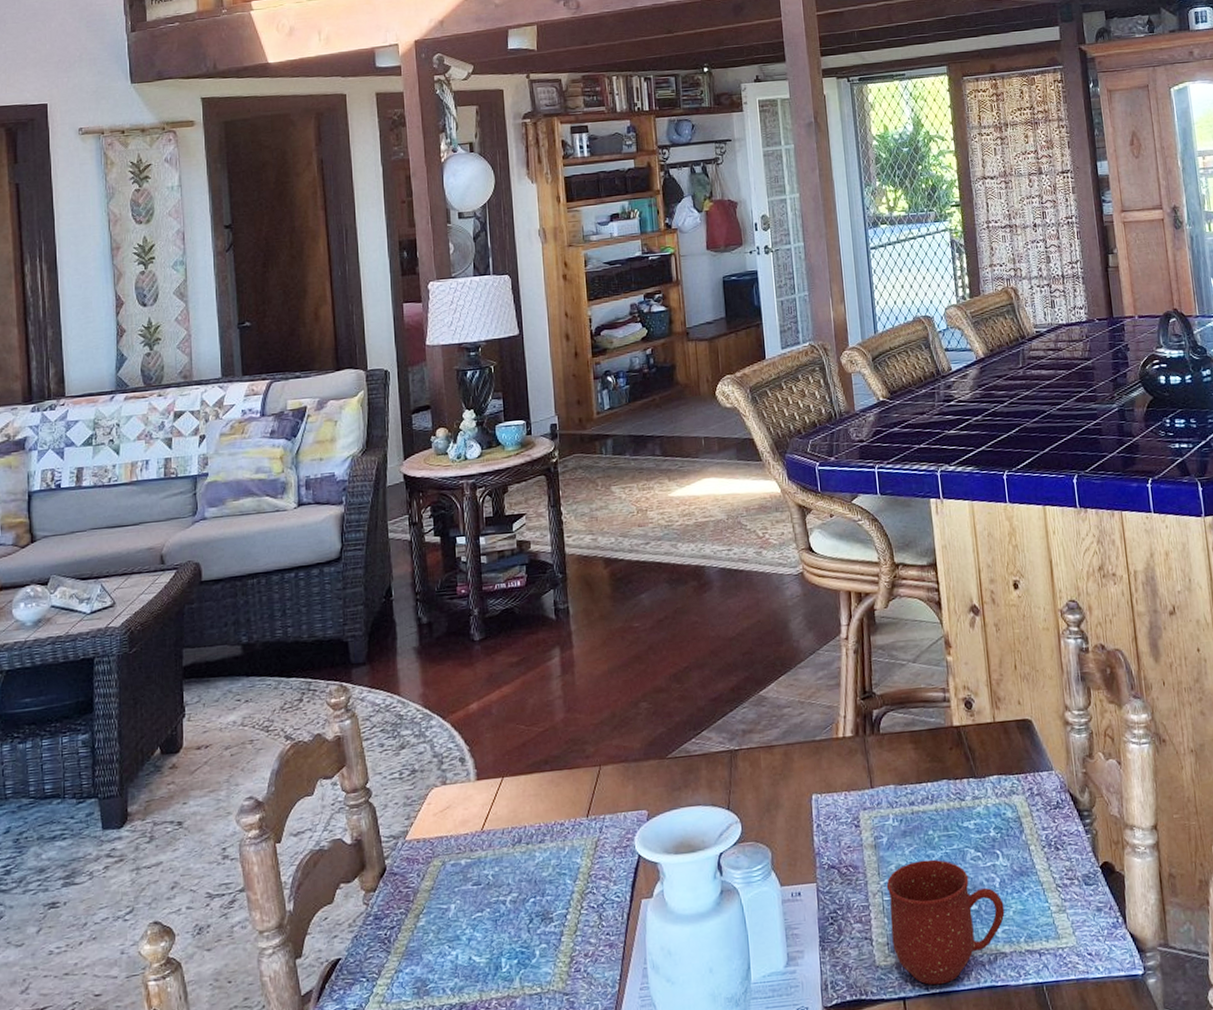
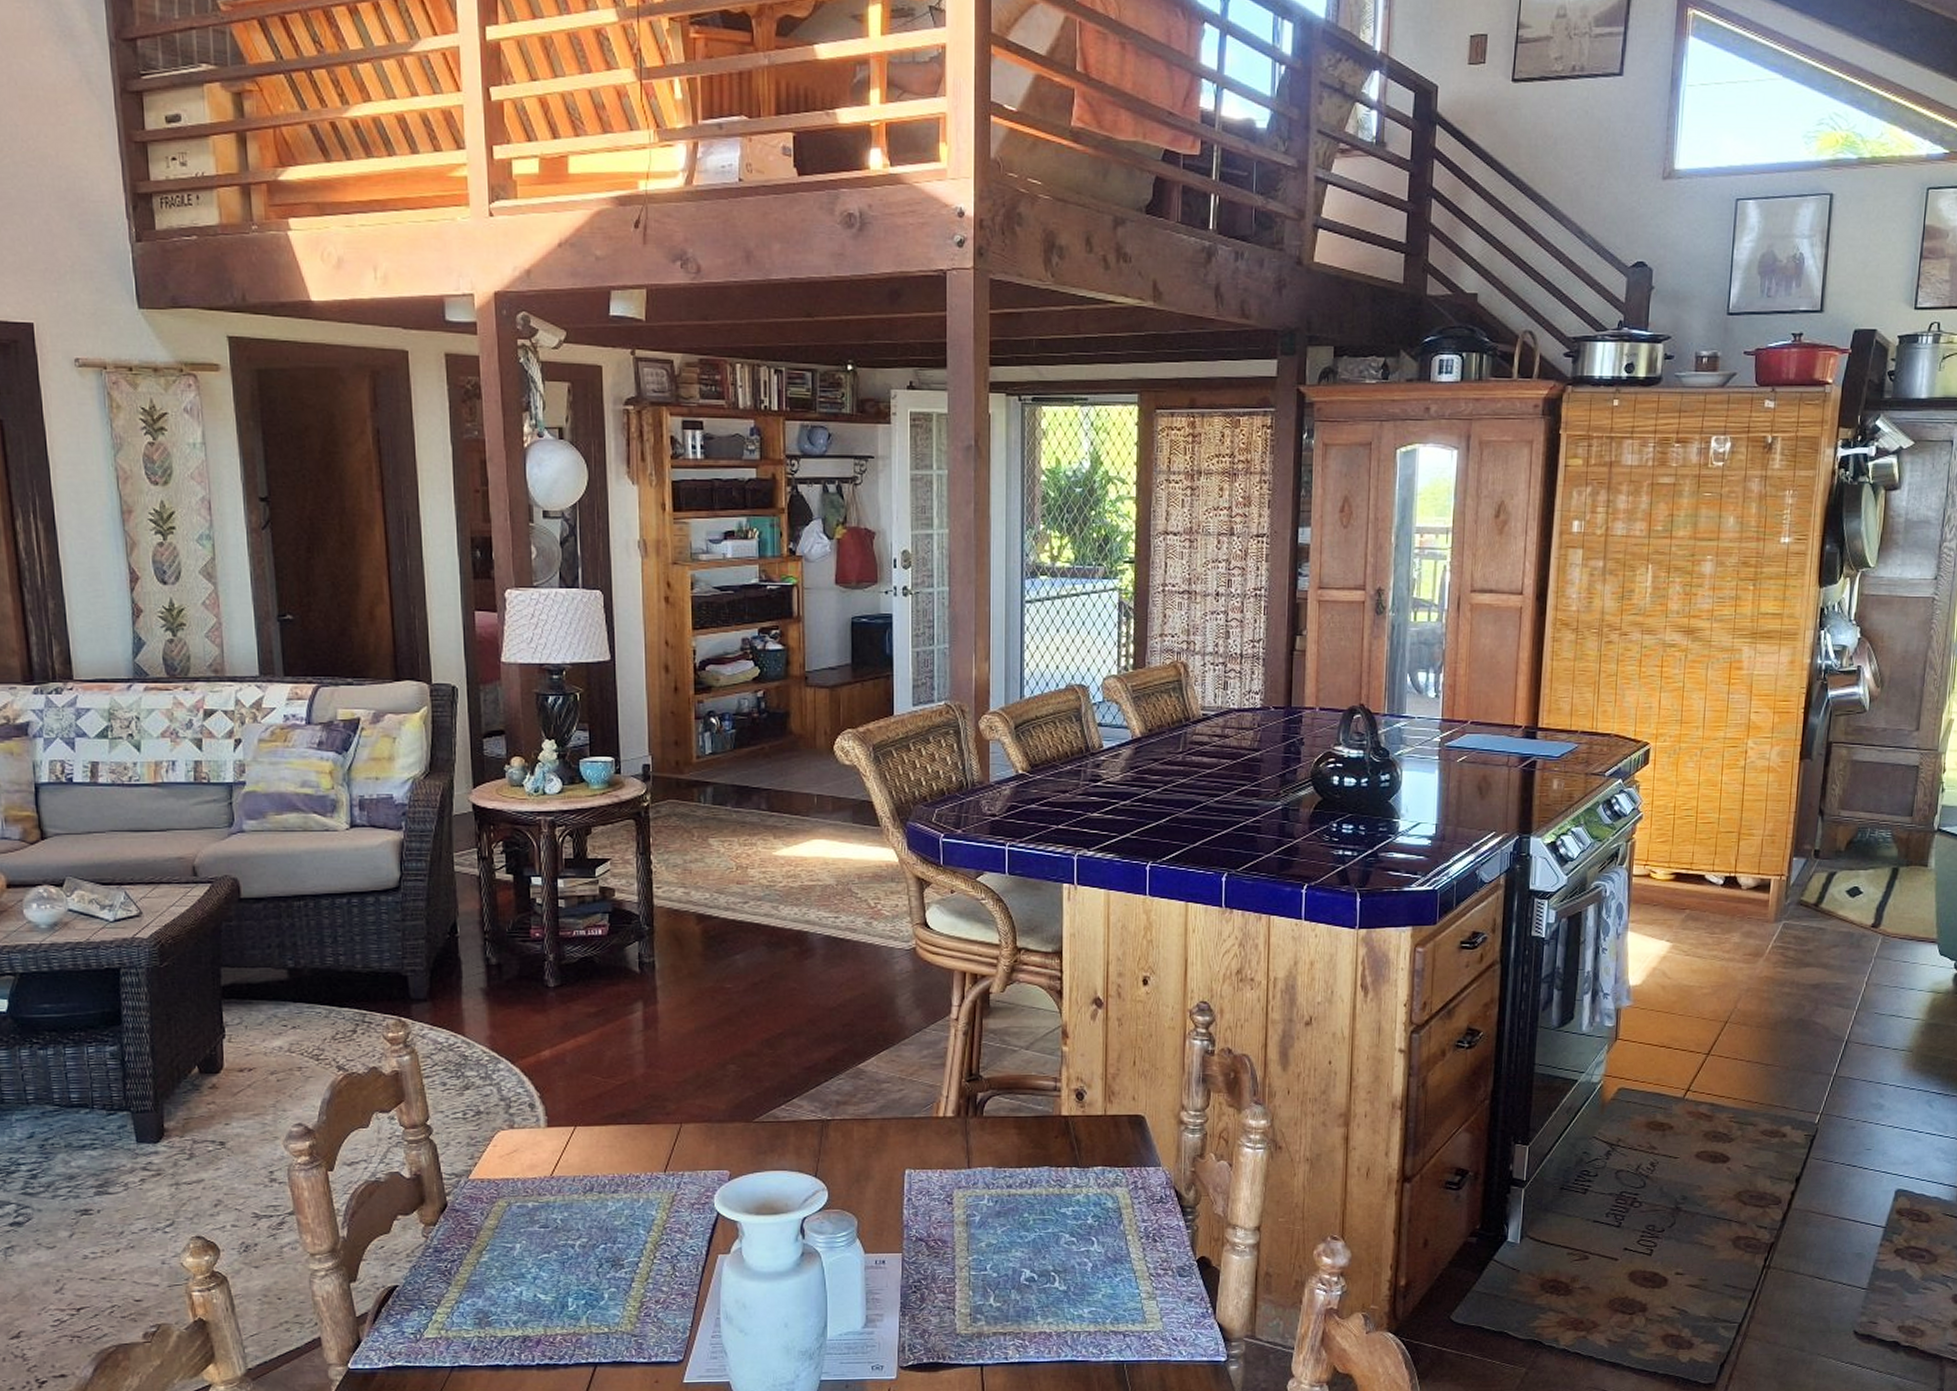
mug: present [886,859,1005,985] -> none [974,1240,1094,1356]

